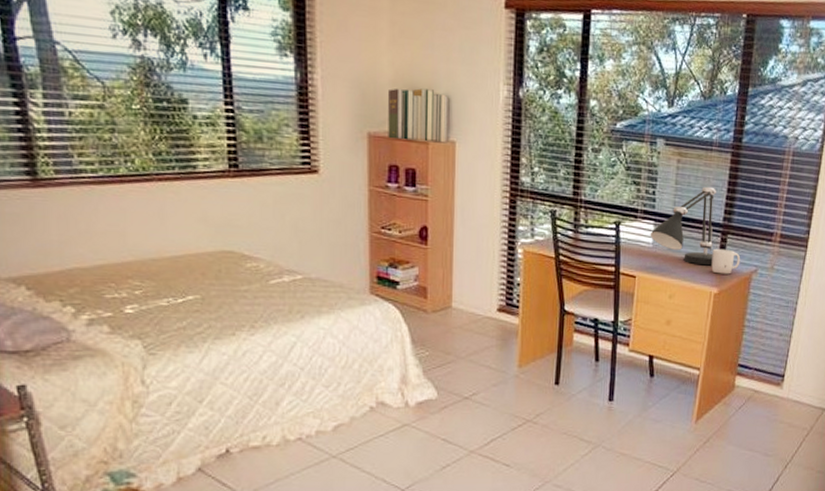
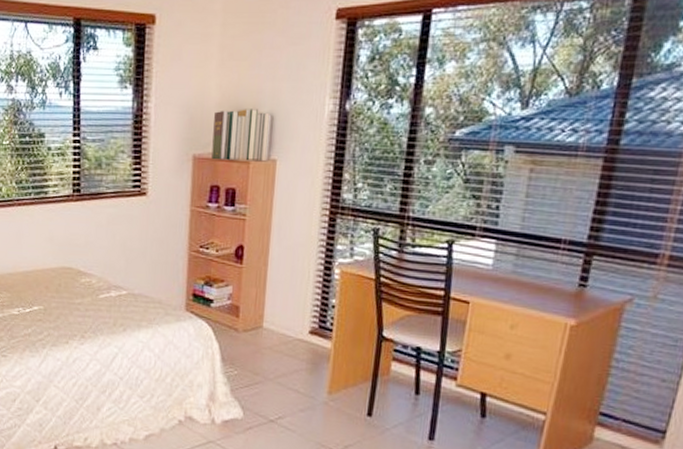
desk lamp: present [650,186,716,266] -> none [490,198,580,293]
mug: present [711,248,741,274] -> none [568,272,610,304]

